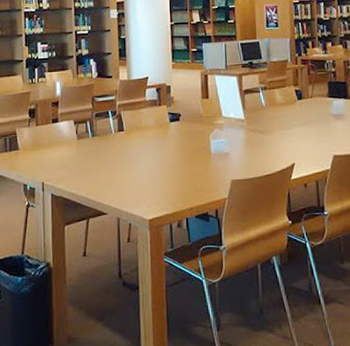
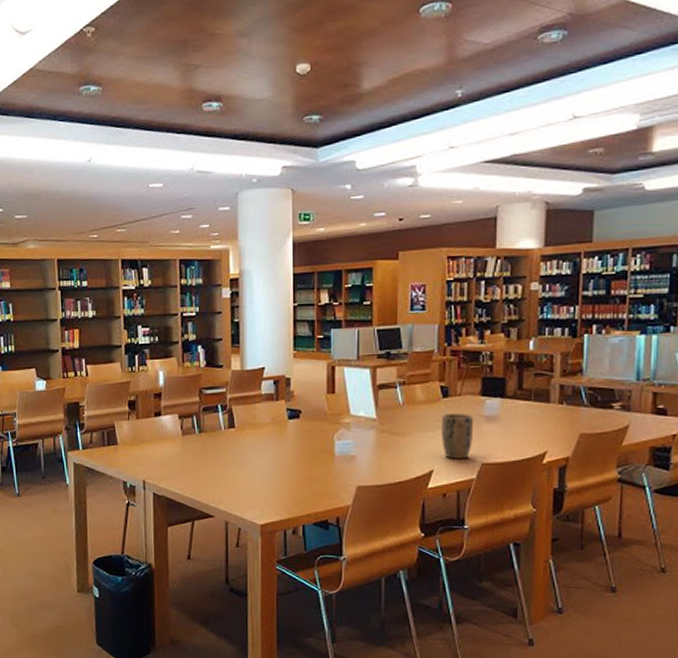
plant pot: none [298,113,325,153] -> present [441,414,474,459]

